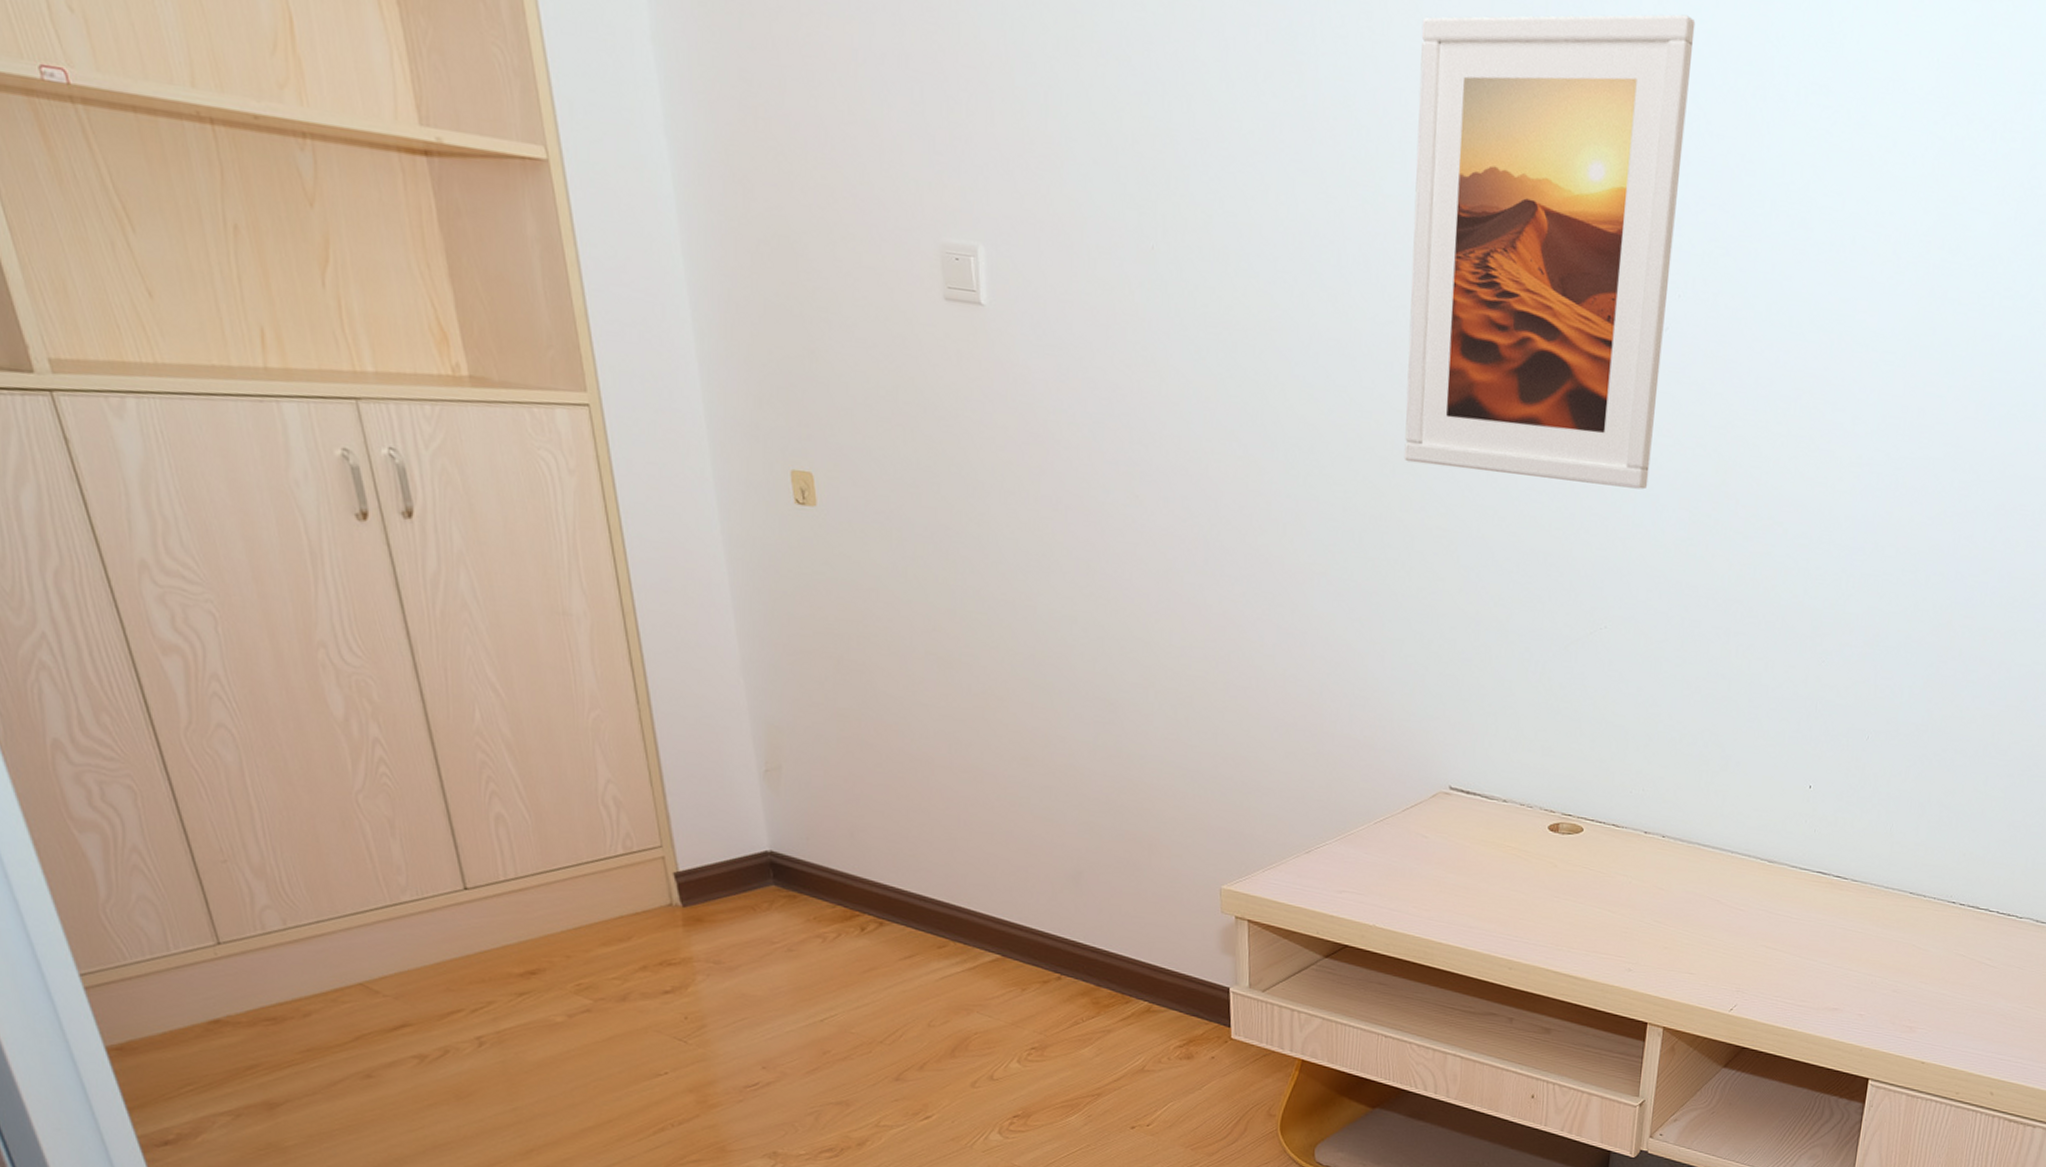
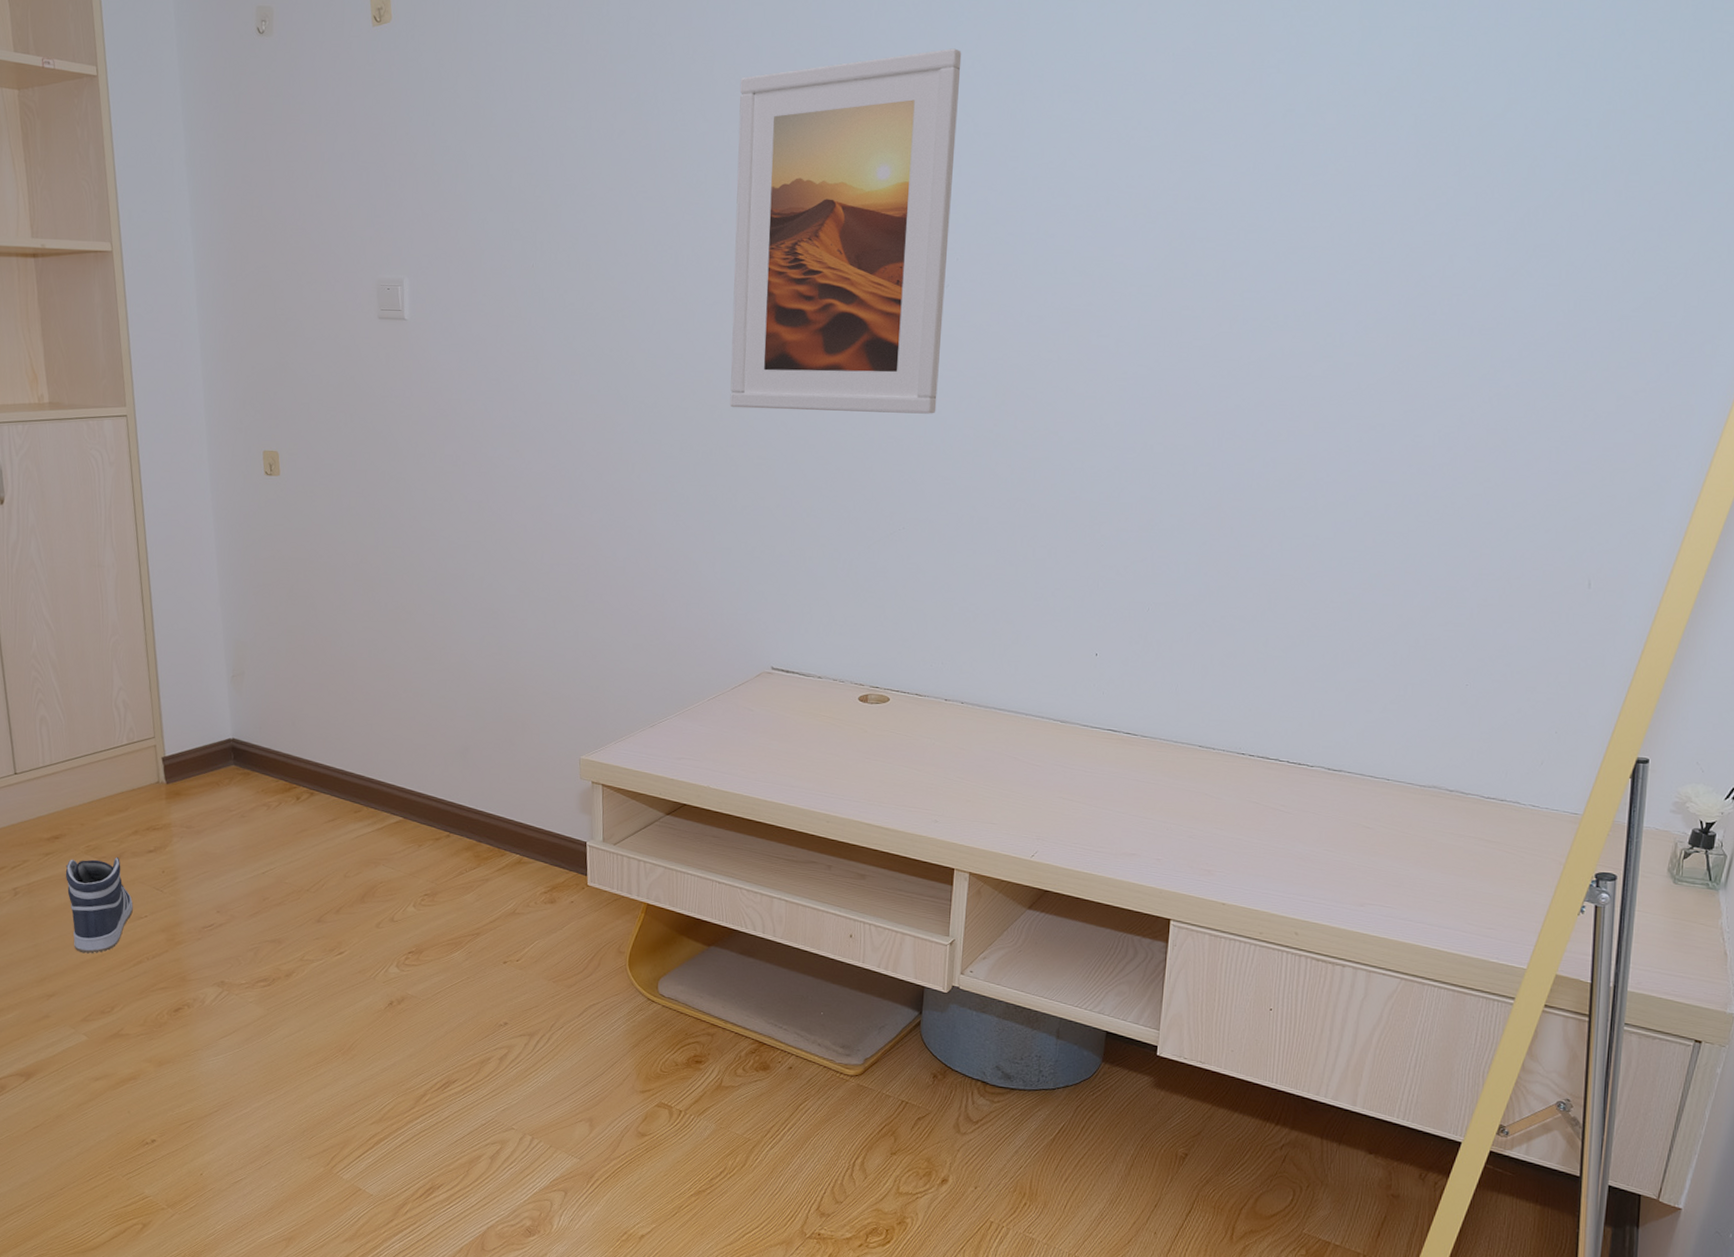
sneaker: none [549,999,648,1120] -> present [65,857,133,954]

